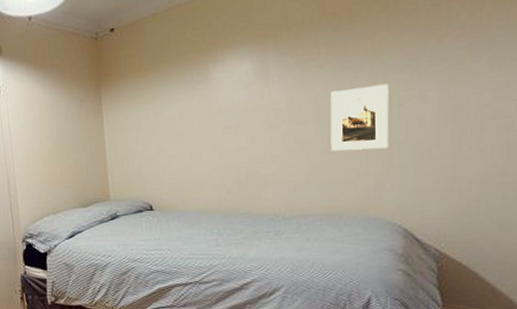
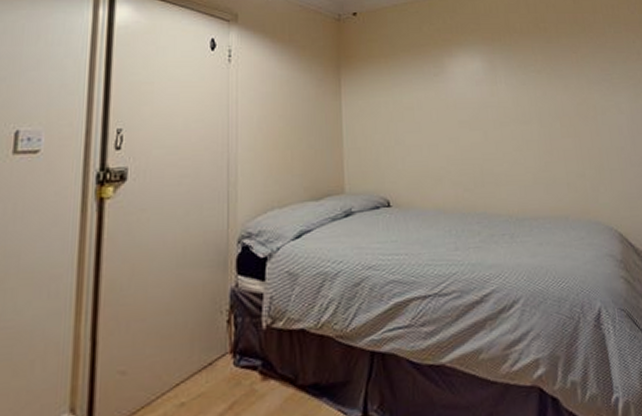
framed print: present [330,83,389,151] -> none [548,93,598,153]

